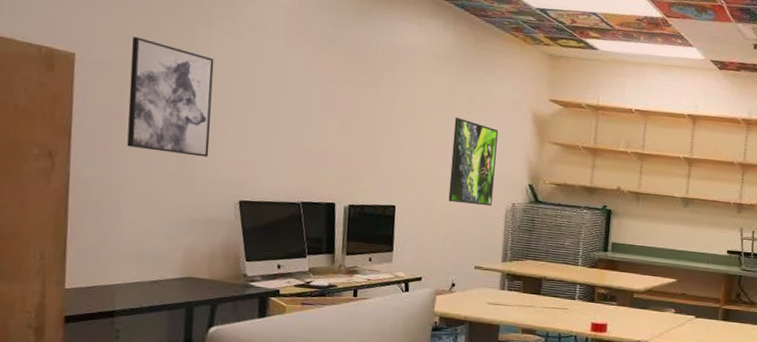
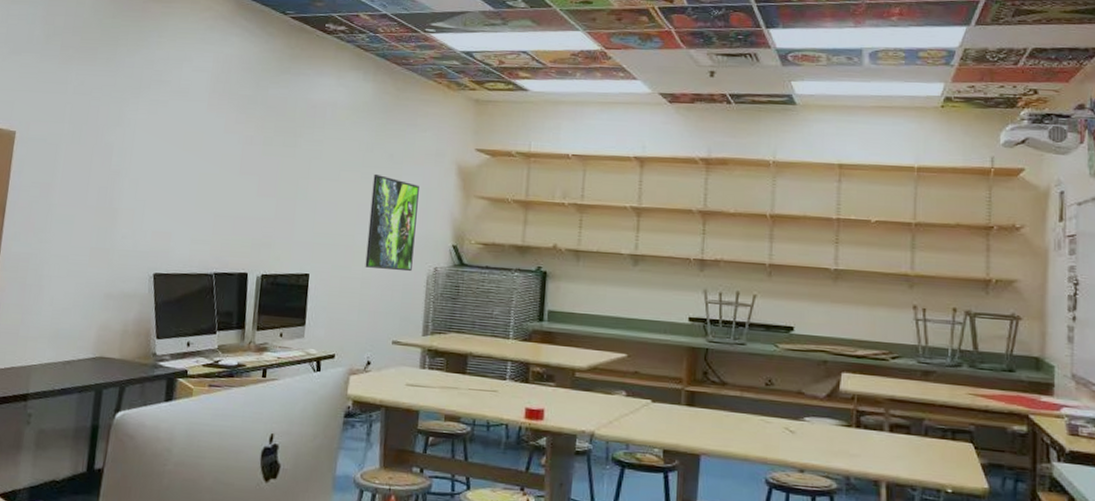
wall art: present [127,37,214,157] -> none [53,112,139,229]

